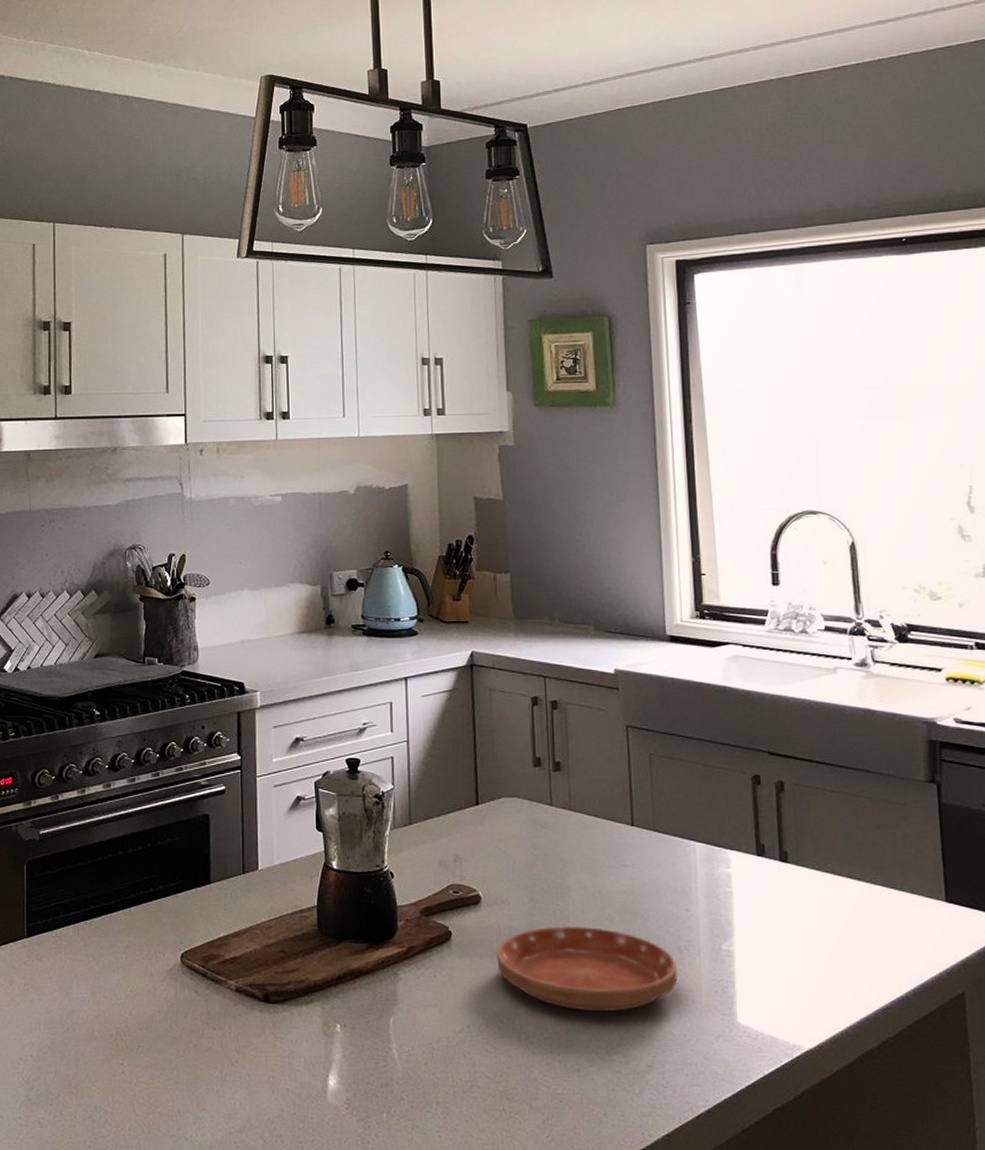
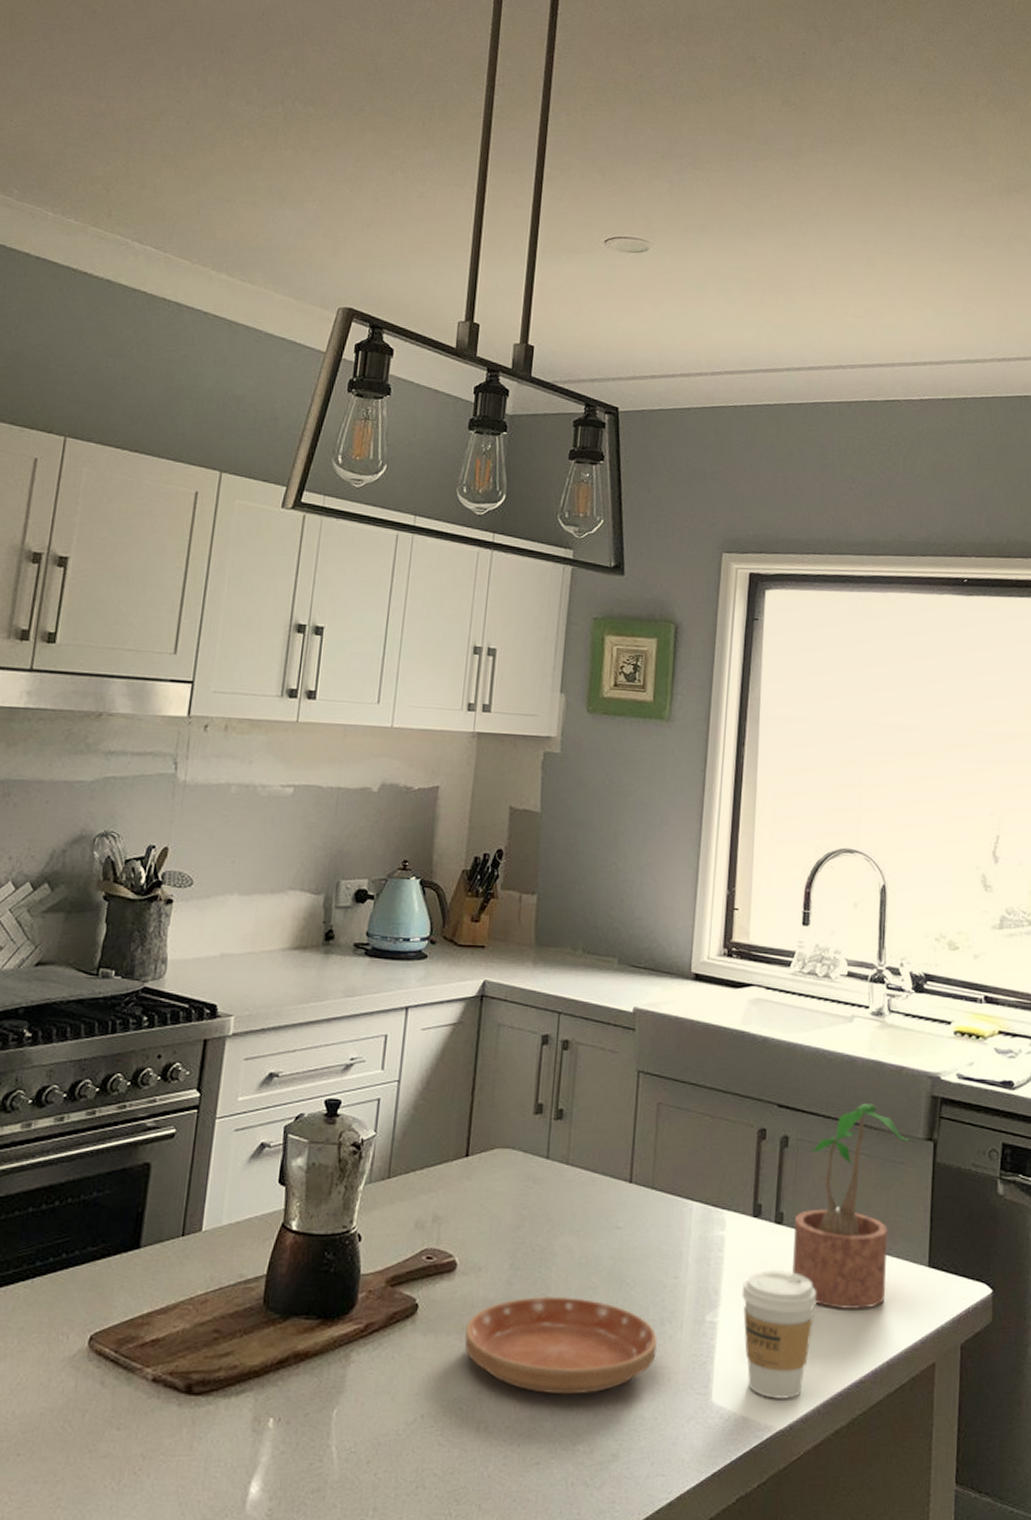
coffee cup: none [754,904,832,1022] -> present [742,1270,817,1399]
potted plant: none [800,749,914,942] -> present [791,1104,913,1310]

